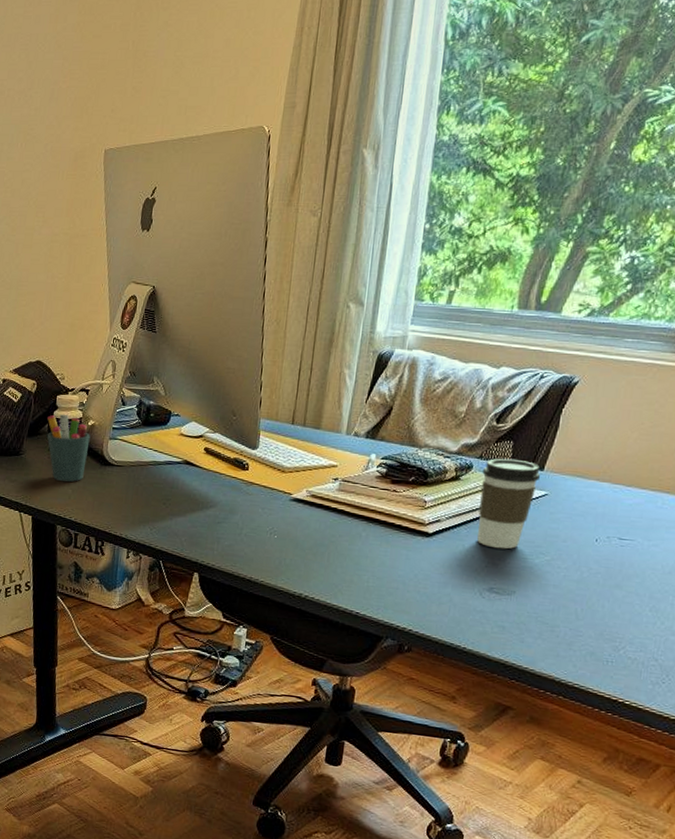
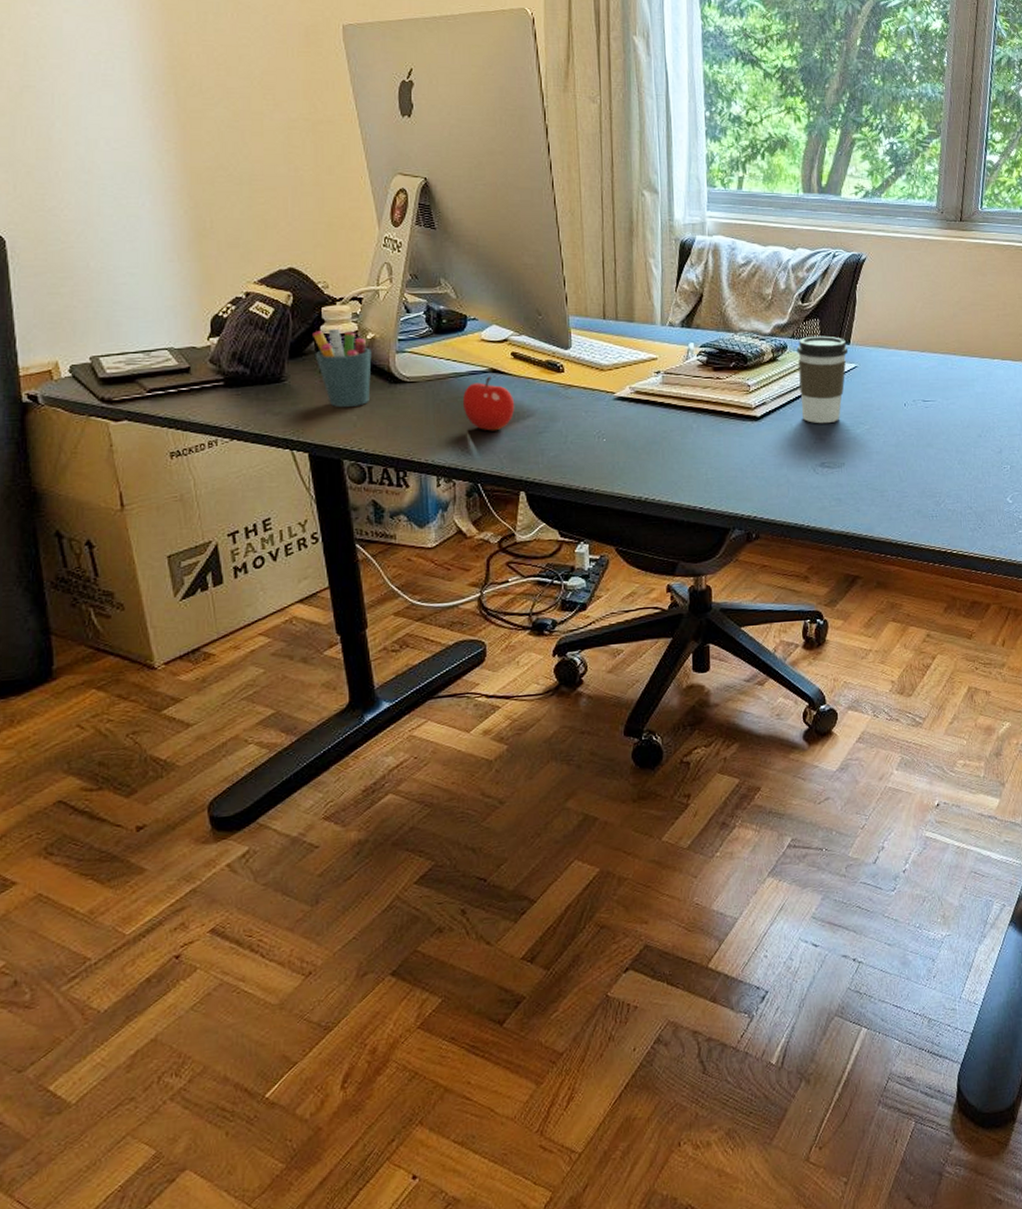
apple: none [157,467,201,516] -> present [462,376,515,431]

